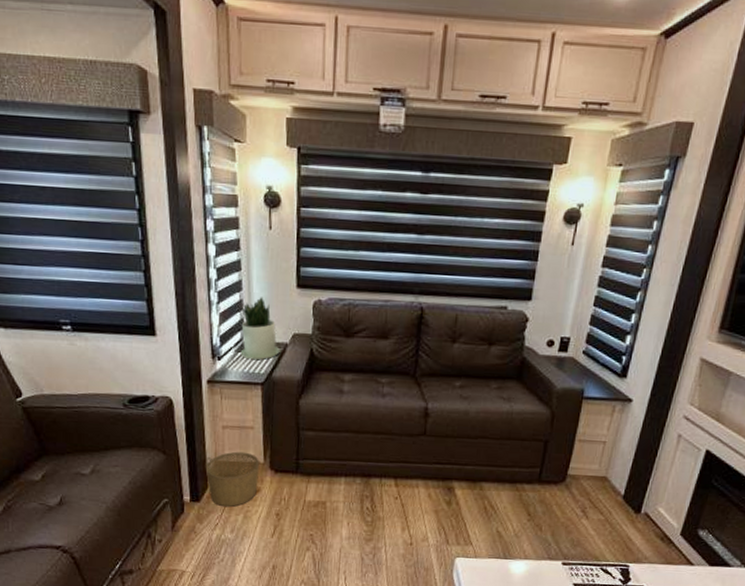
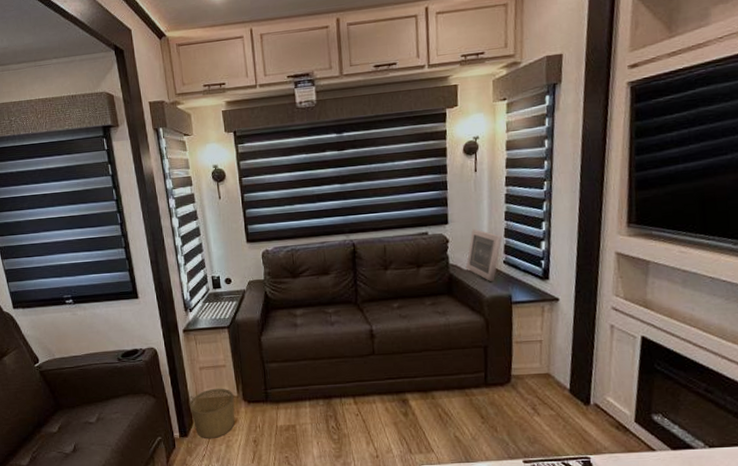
planter: present [239,297,280,360] -> none [202,254,240,308]
picture frame: none [541,310,587,371] -> present [465,228,503,281]

